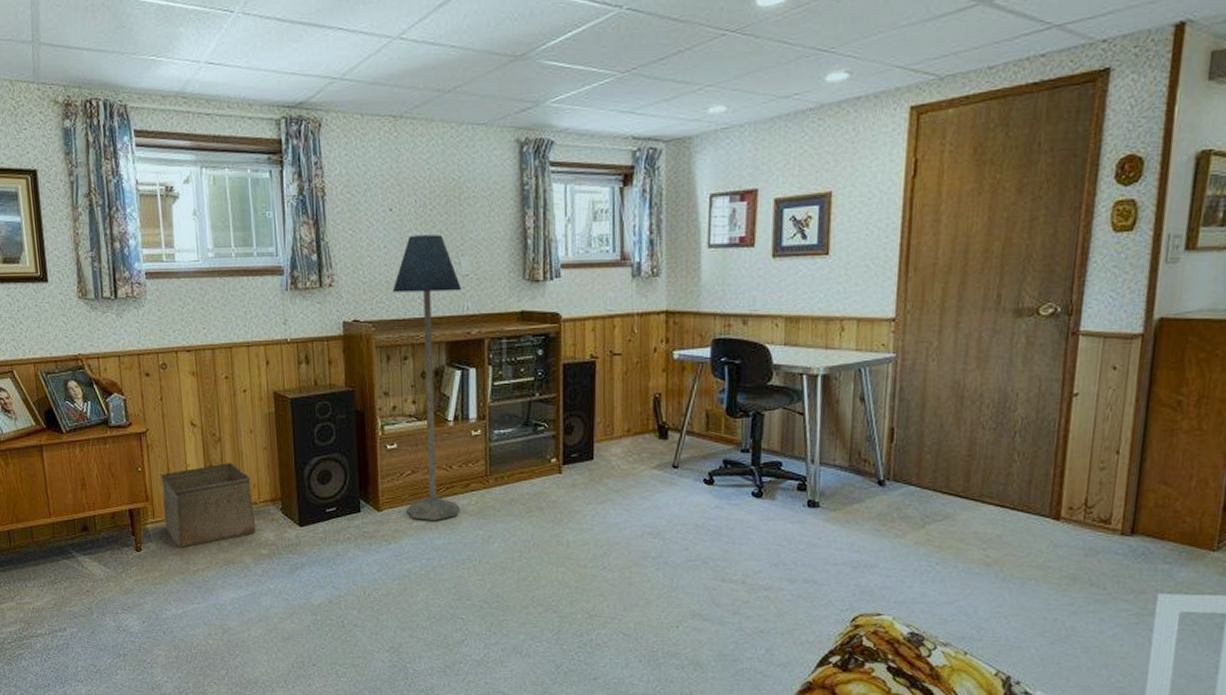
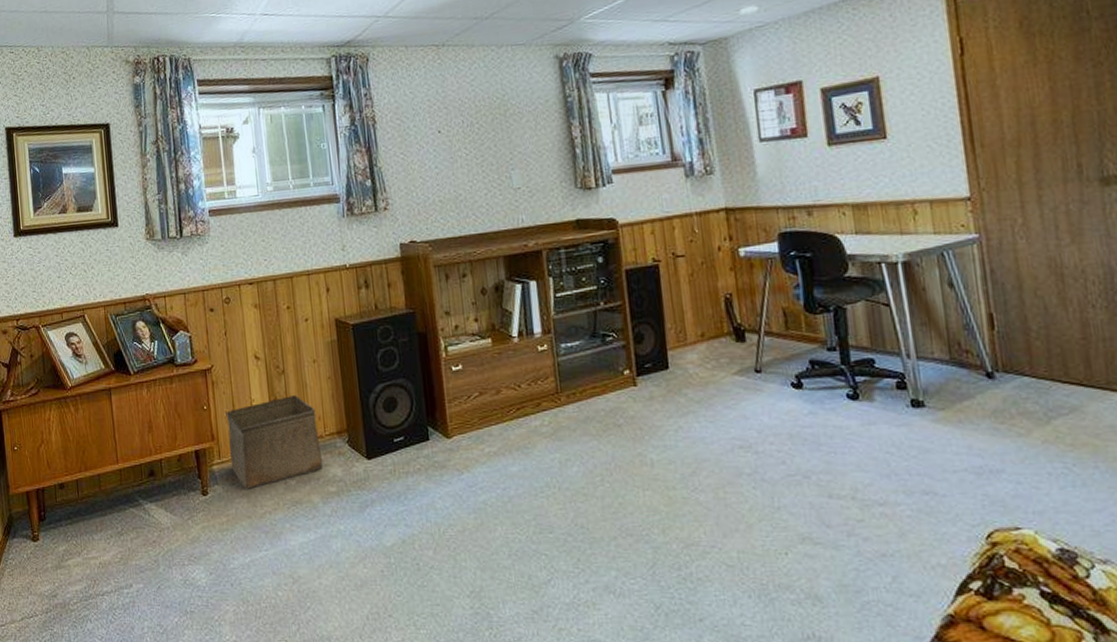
floor lamp: present [392,234,462,520] -> none [446,151,532,445]

